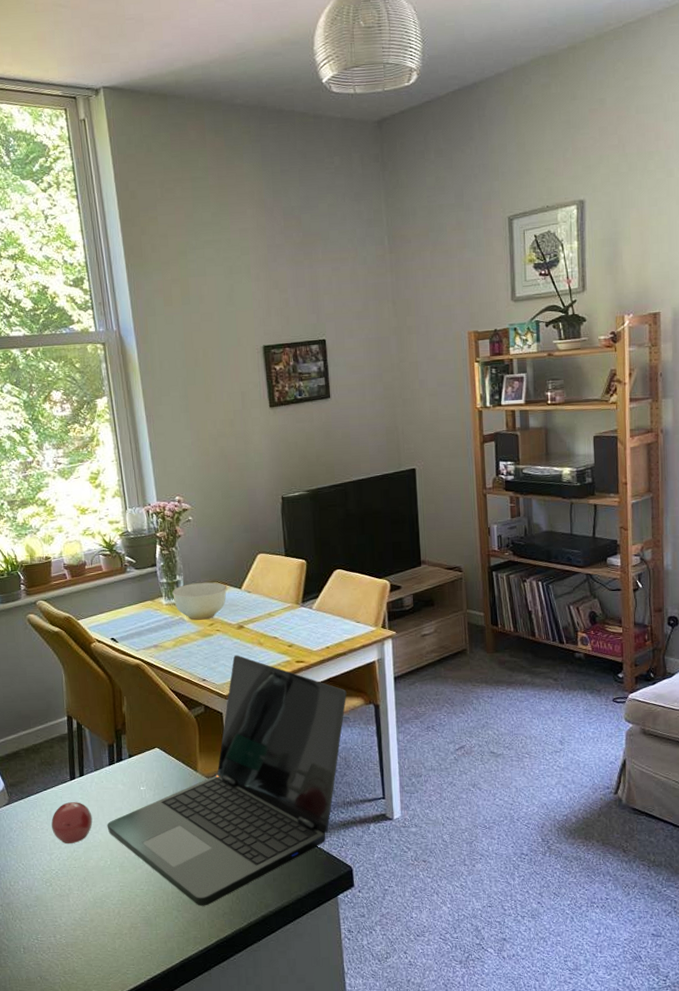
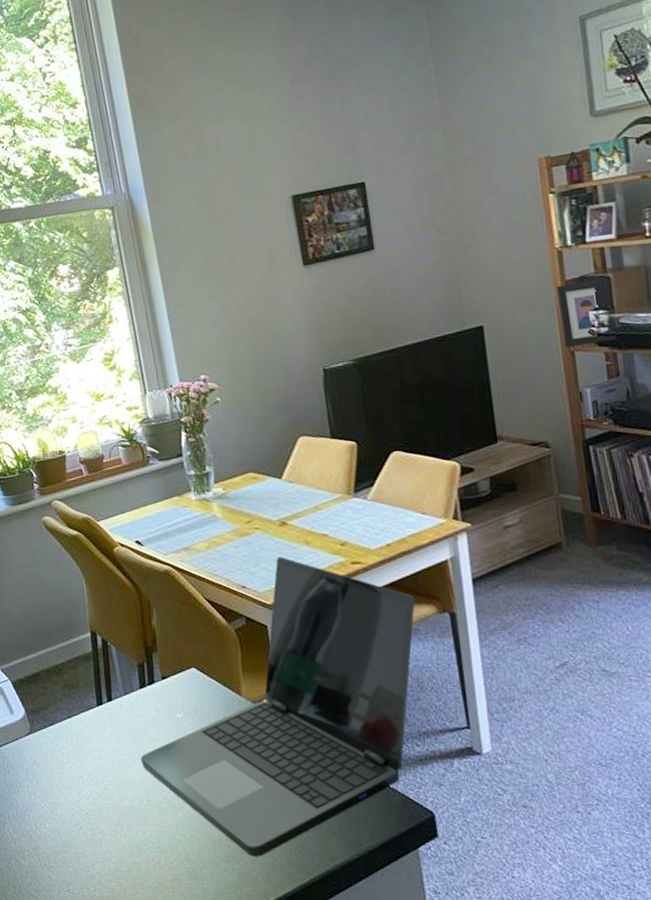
fruit: present [51,802,93,844] -> none [78,731,125,781]
bowl: present [172,581,227,620] -> none [202,472,265,518]
picture frame: none [475,437,520,490] -> present [555,280,617,347]

